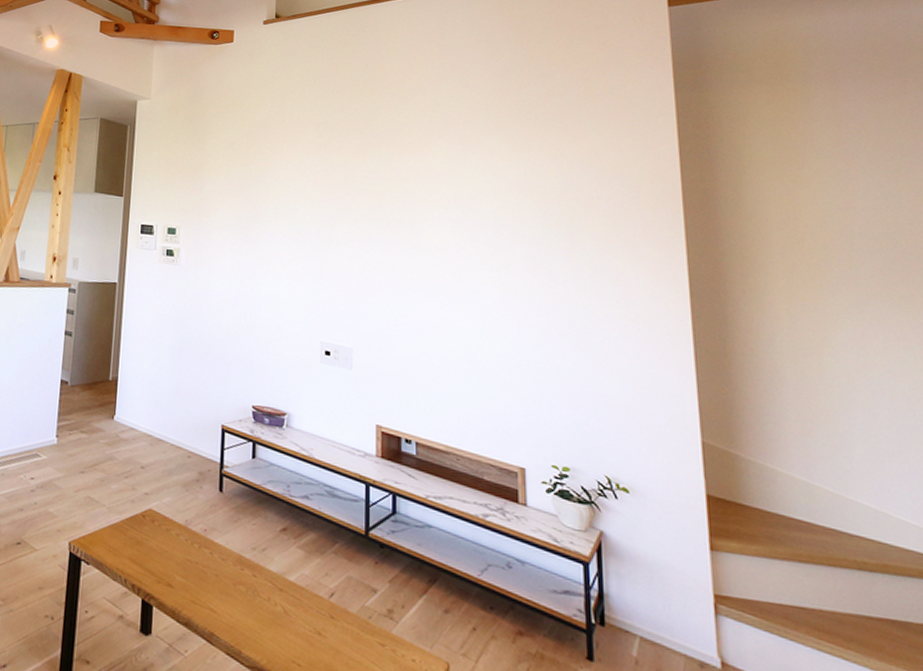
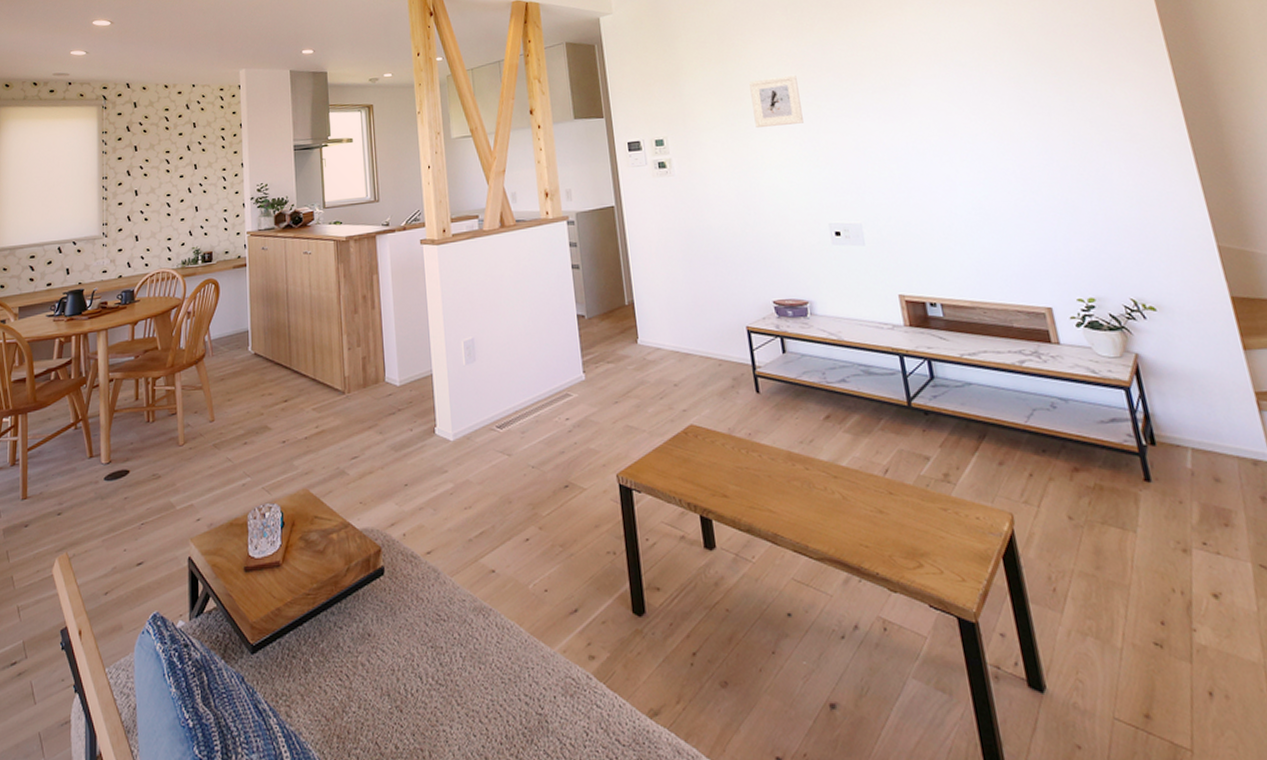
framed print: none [267,189,316,240] -> present [749,74,804,127]

